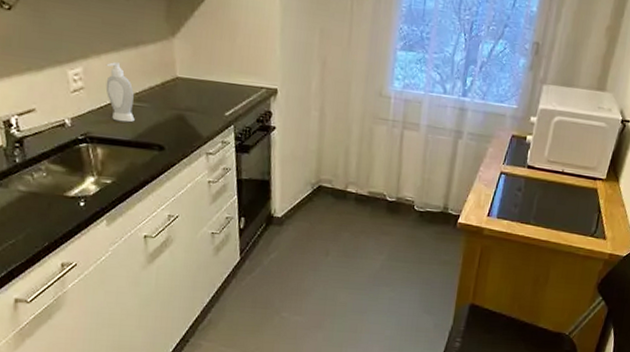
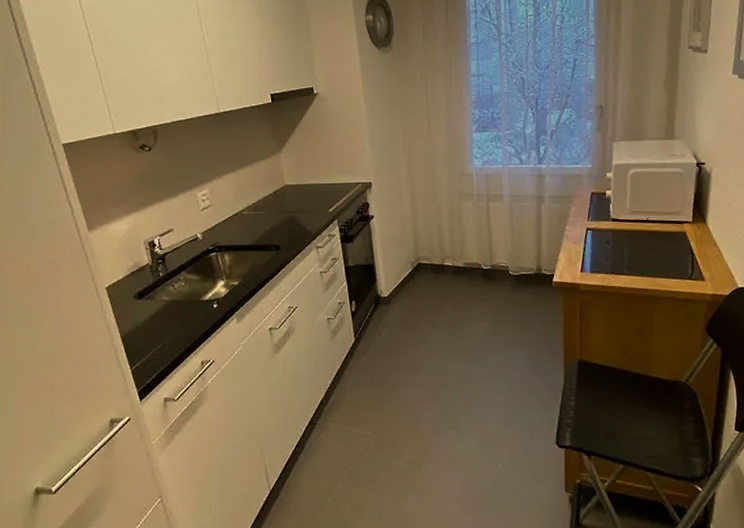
soap bottle: present [105,62,135,123] -> none [227,180,254,230]

